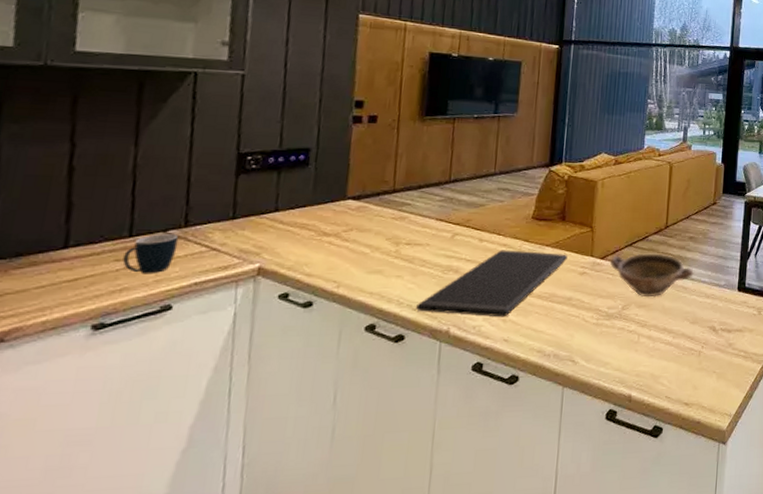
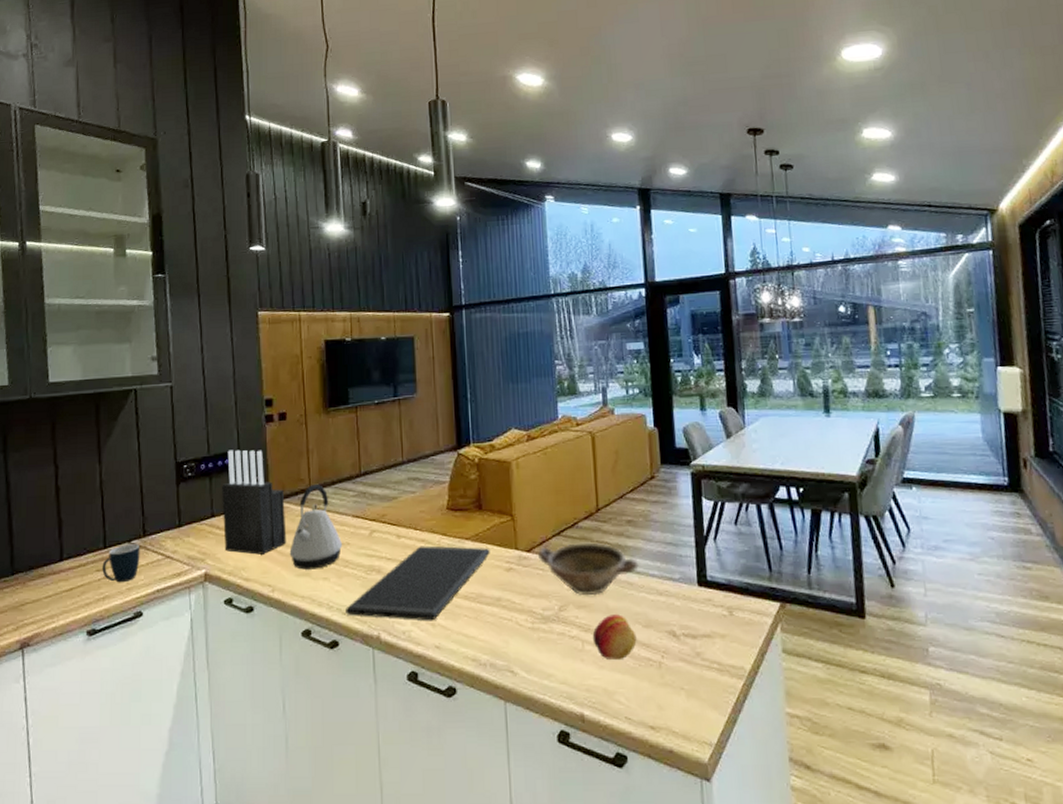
knife block: none [286,146,364,251] -> present [222,449,287,555]
kettle: none [361,186,421,267] -> present [289,483,342,570]
fruit: none [647,313,684,351] -> present [592,614,637,661]

